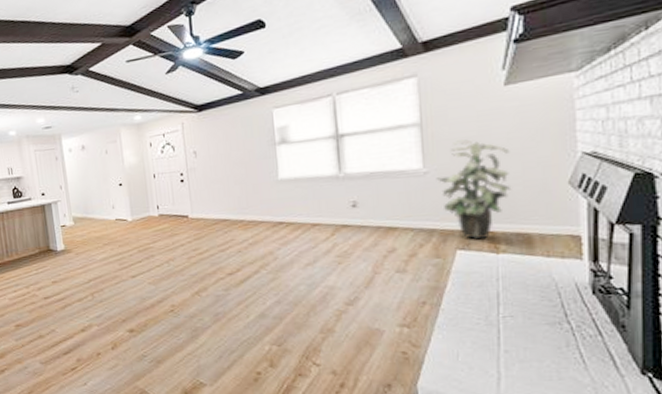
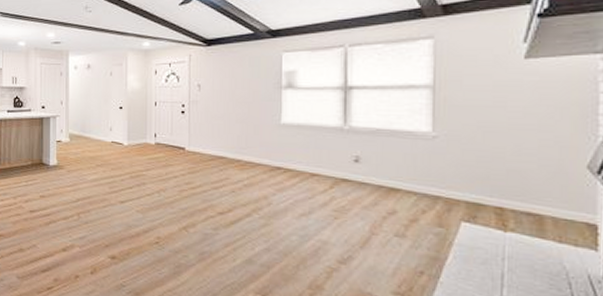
indoor plant: present [436,139,512,239] -> none [445,108,526,215]

